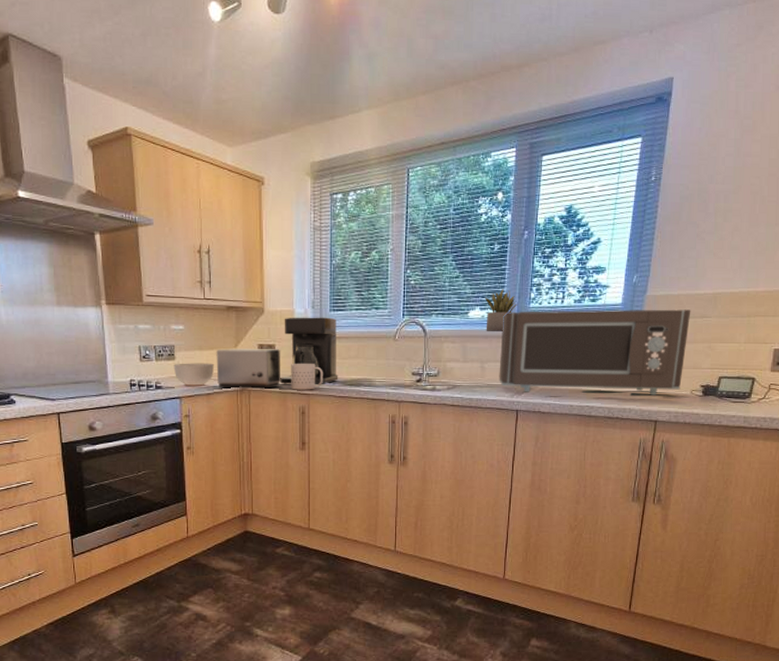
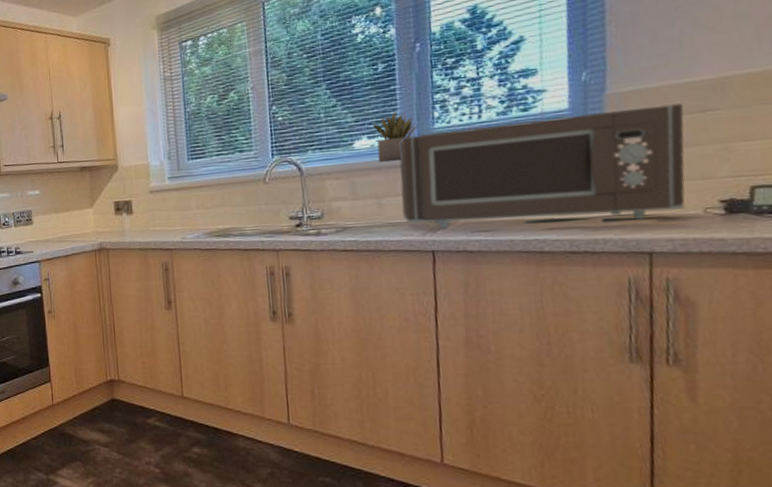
bowl: present [173,363,215,386] -> none [31,224,72,249]
toaster: present [216,349,281,390] -> none [72,205,141,249]
coffee maker: present [280,317,339,385] -> none [139,166,203,240]
mug: present [291,364,323,390] -> none [150,216,186,246]

